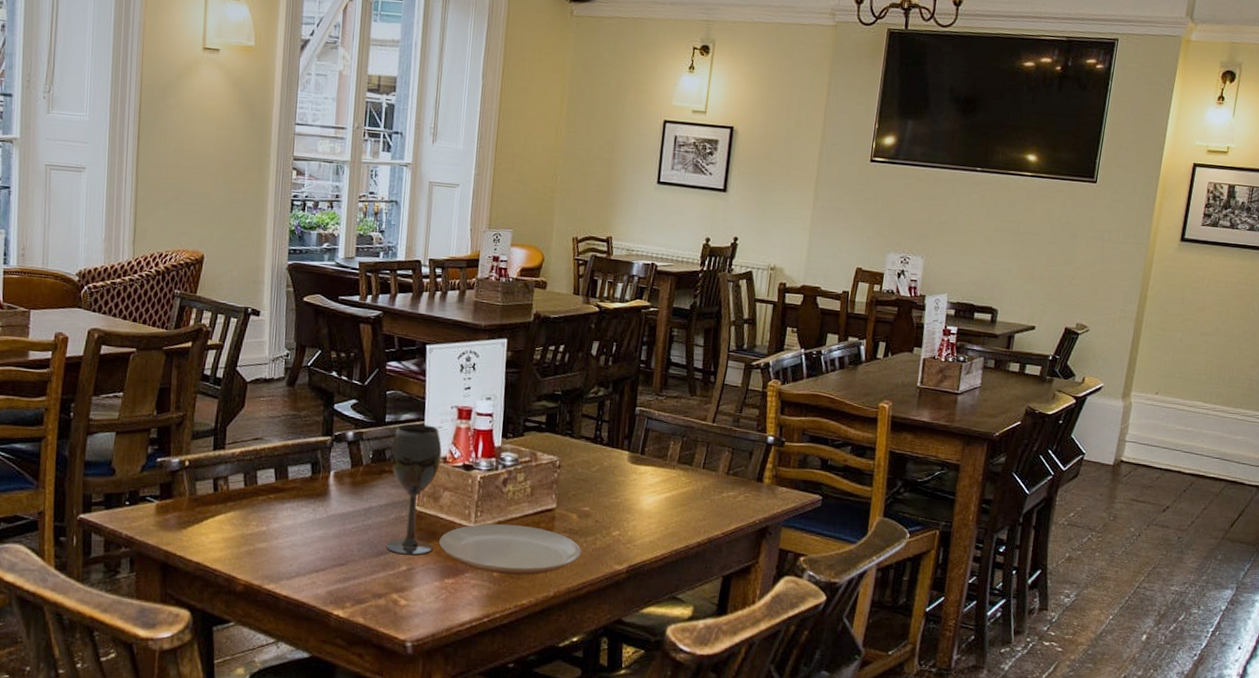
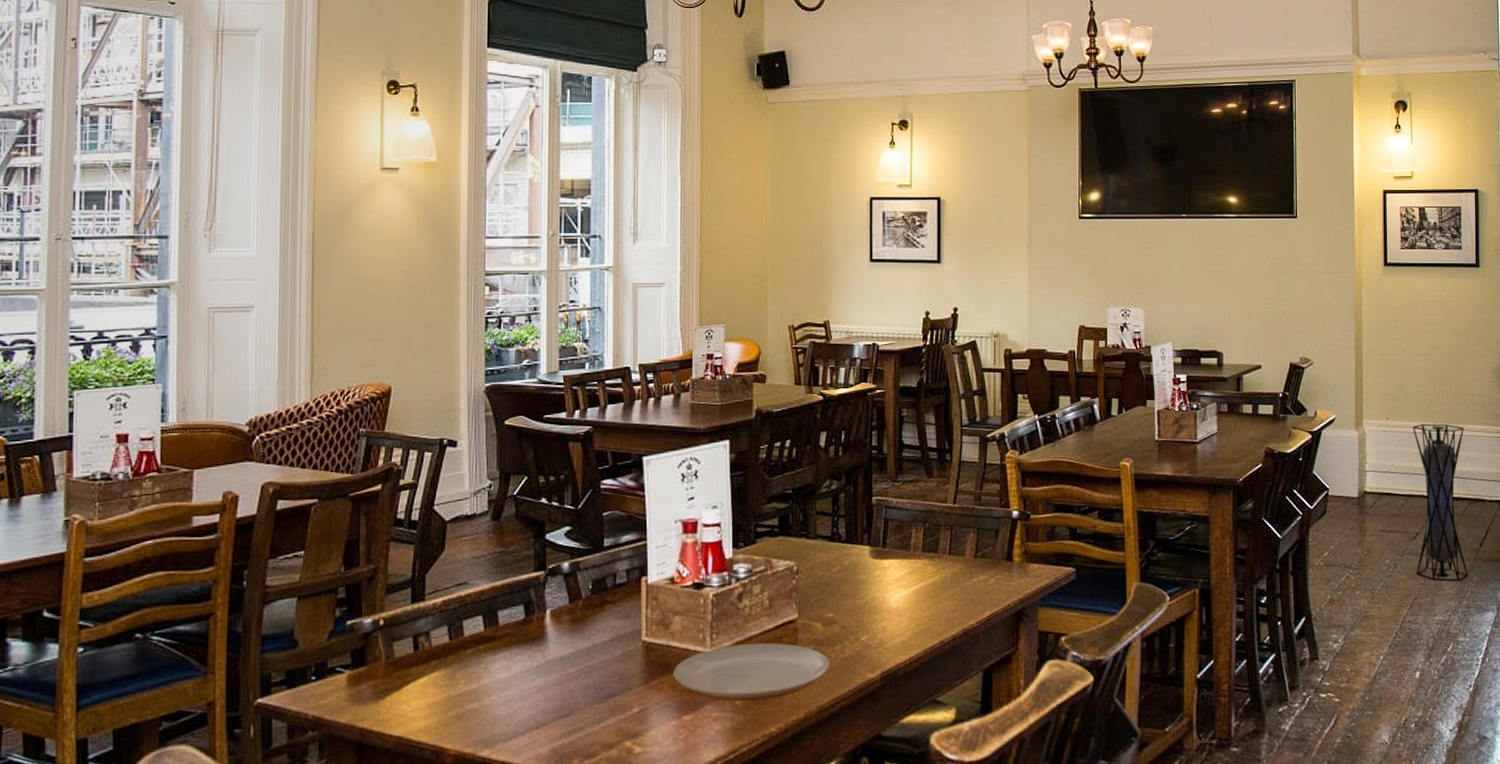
wine glass: present [386,423,442,556] -> none [612,544,669,695]
lantern: none [1160,402,1236,558] -> present [1412,423,1468,582]

